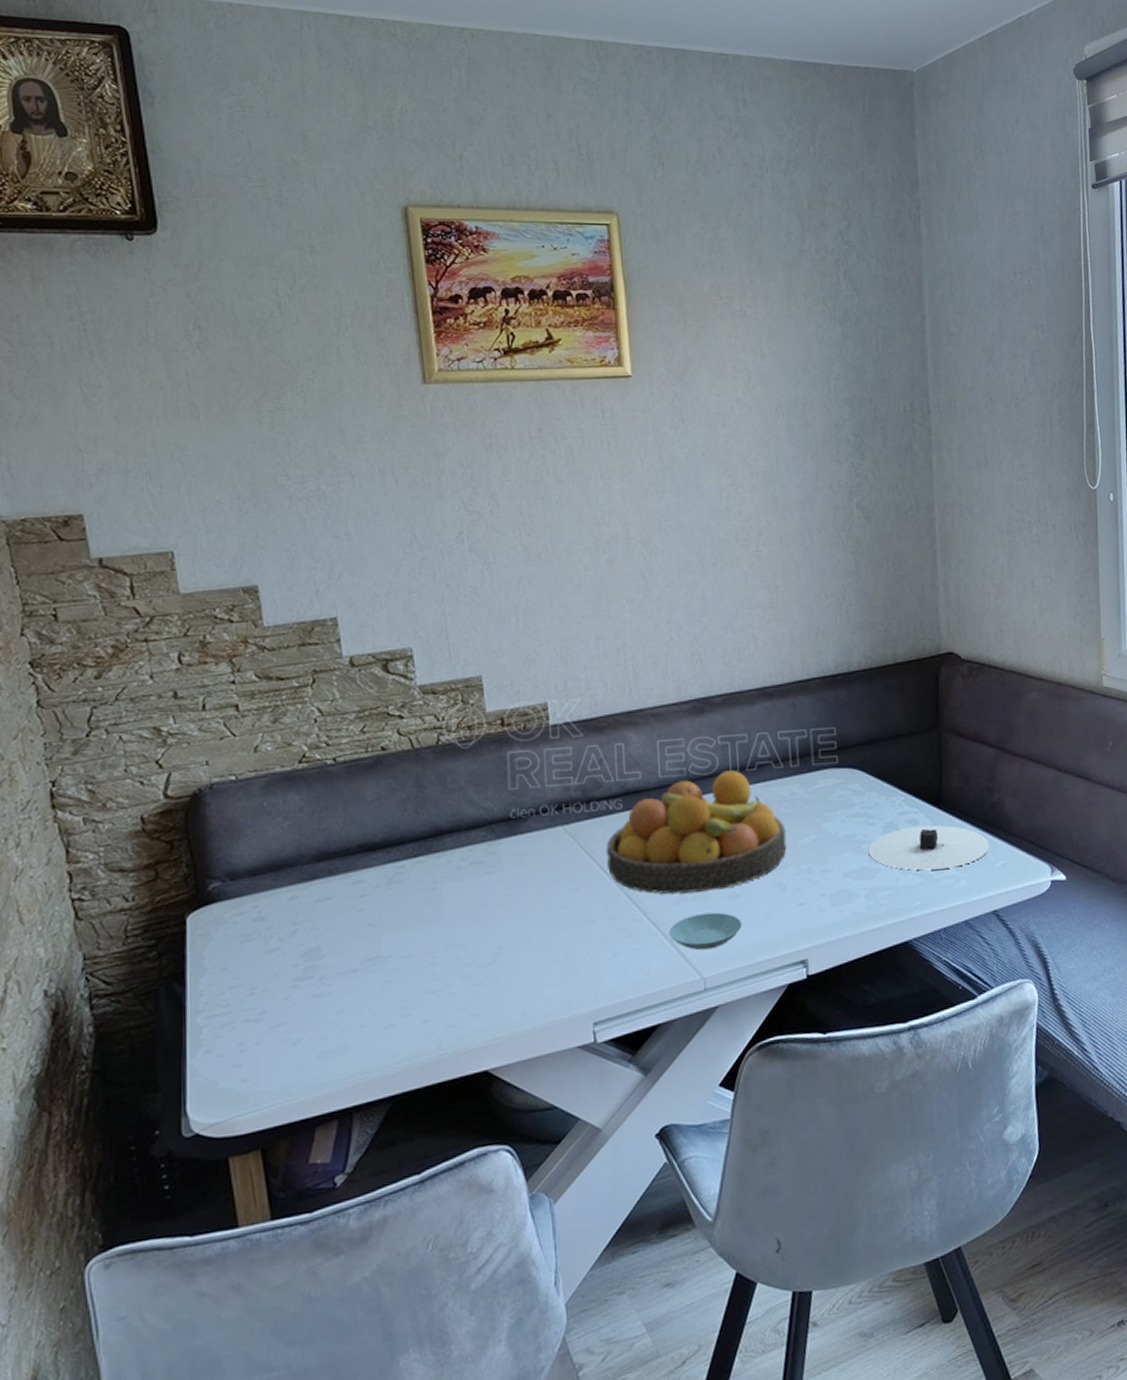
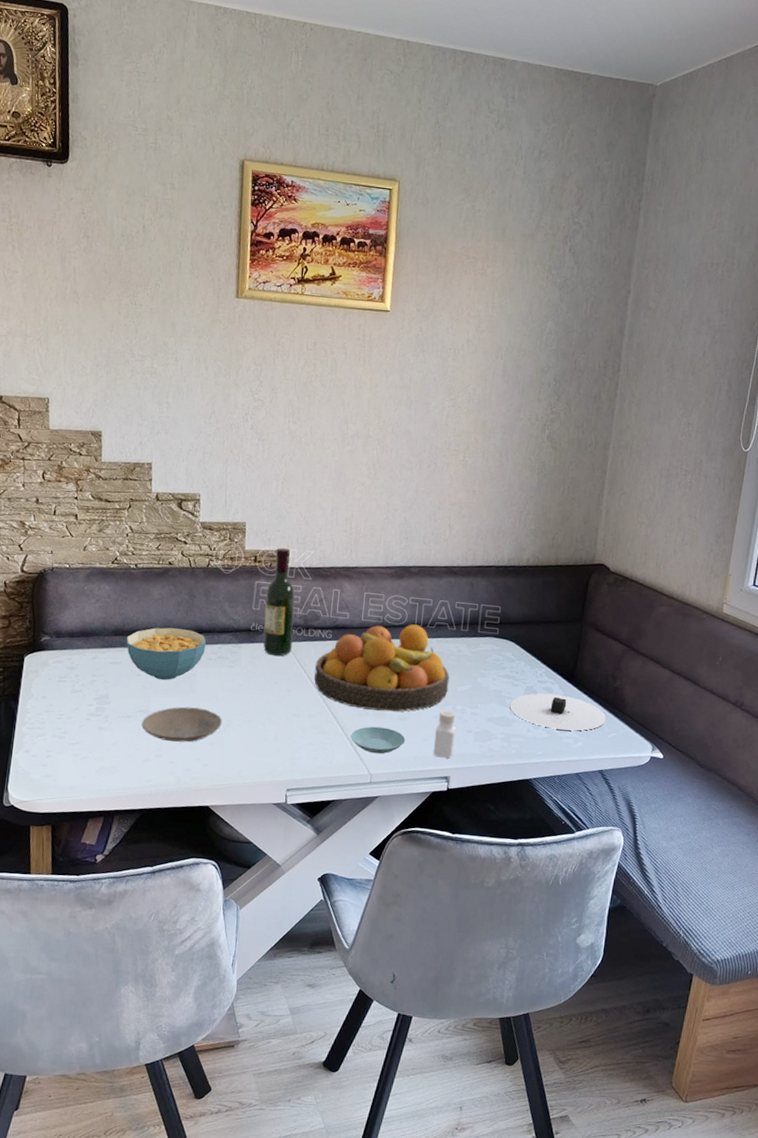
cereal bowl: none [335,833,452,910] -> present [126,627,207,680]
plate: none [375,937,490,993] -> present [142,706,222,743]
wine bottle: none [524,700,572,848] -> present [263,547,295,657]
pepper shaker: none [778,873,808,937] -> present [433,710,456,759]

